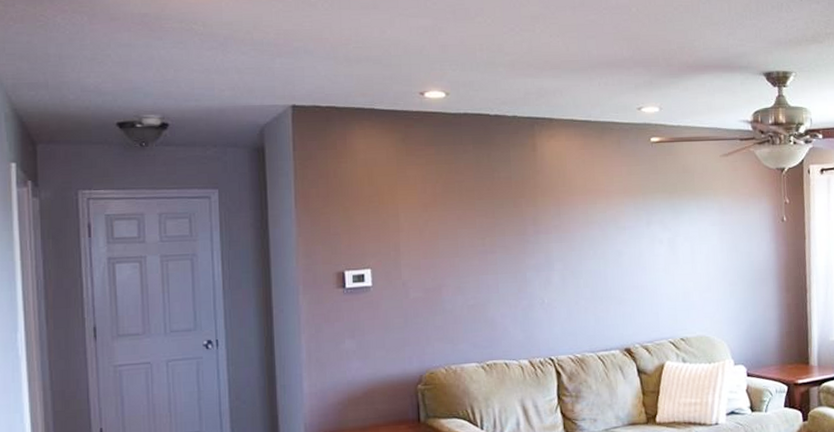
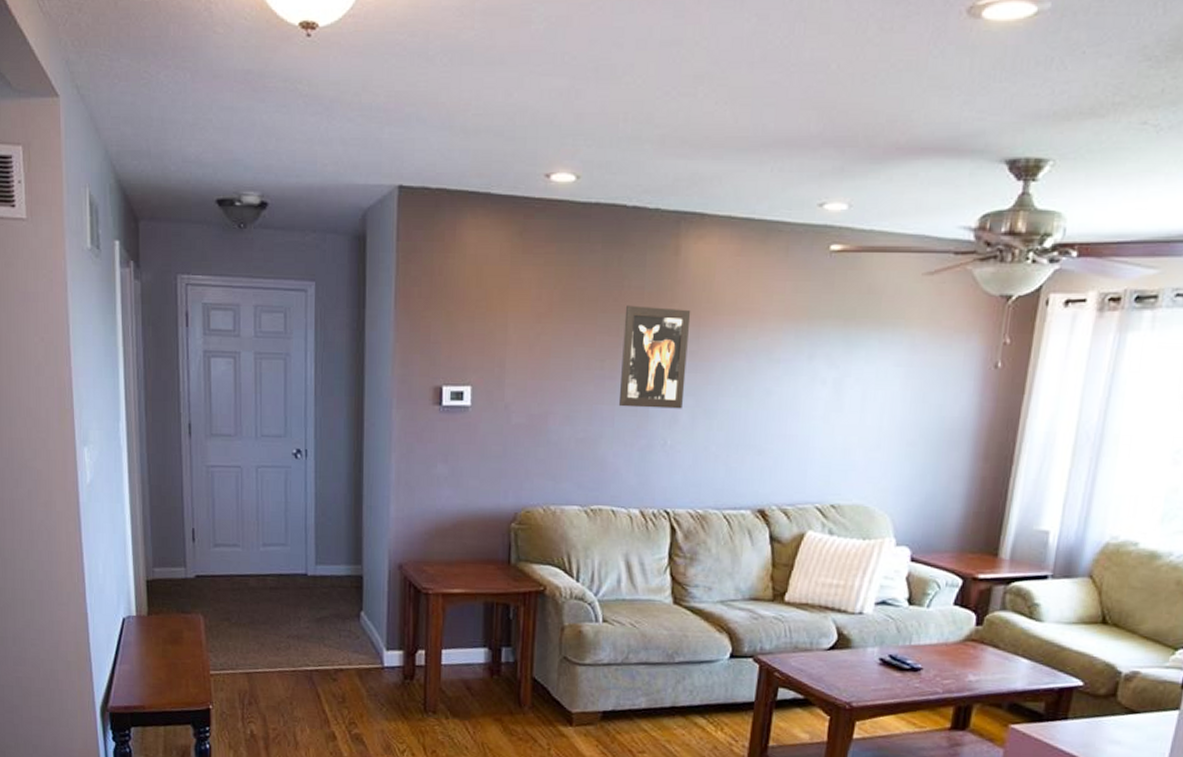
wall art: none [498,192,554,276] -> present [618,305,691,409]

